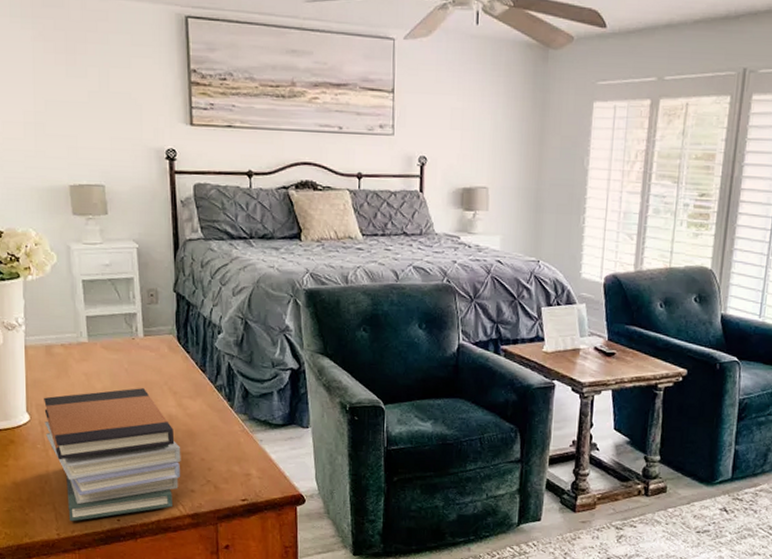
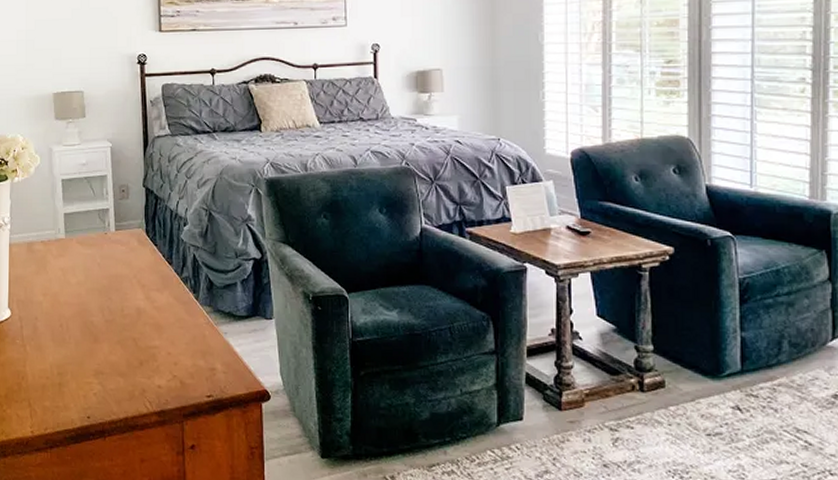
book stack: present [44,388,181,522] -> none [24,282,149,419]

